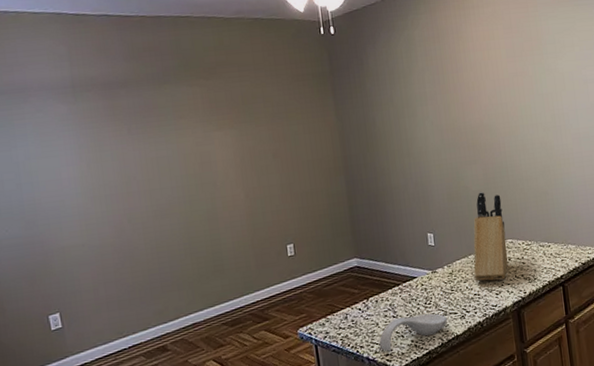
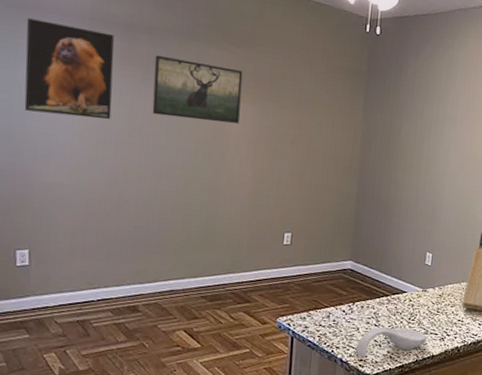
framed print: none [17,96,107,184] -> present [24,18,114,120]
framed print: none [134,100,223,161] -> present [152,54,243,123]

